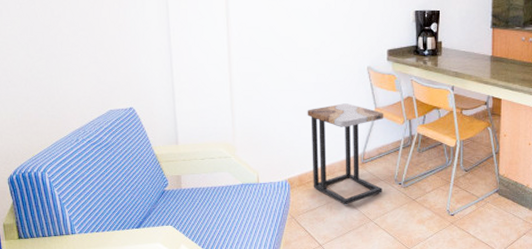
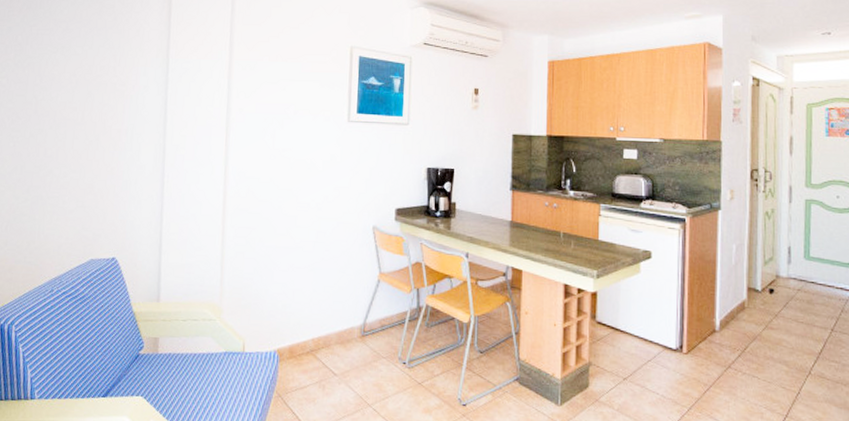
side table: present [307,103,384,205] -> none [303,265,389,385]

